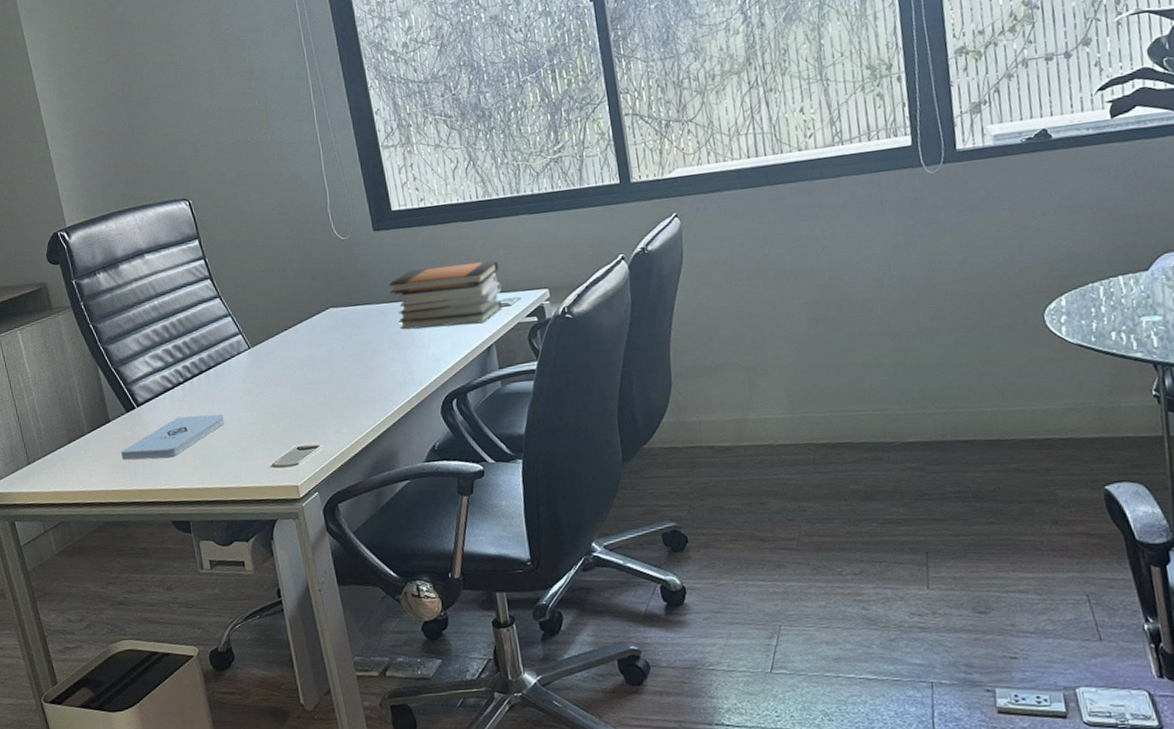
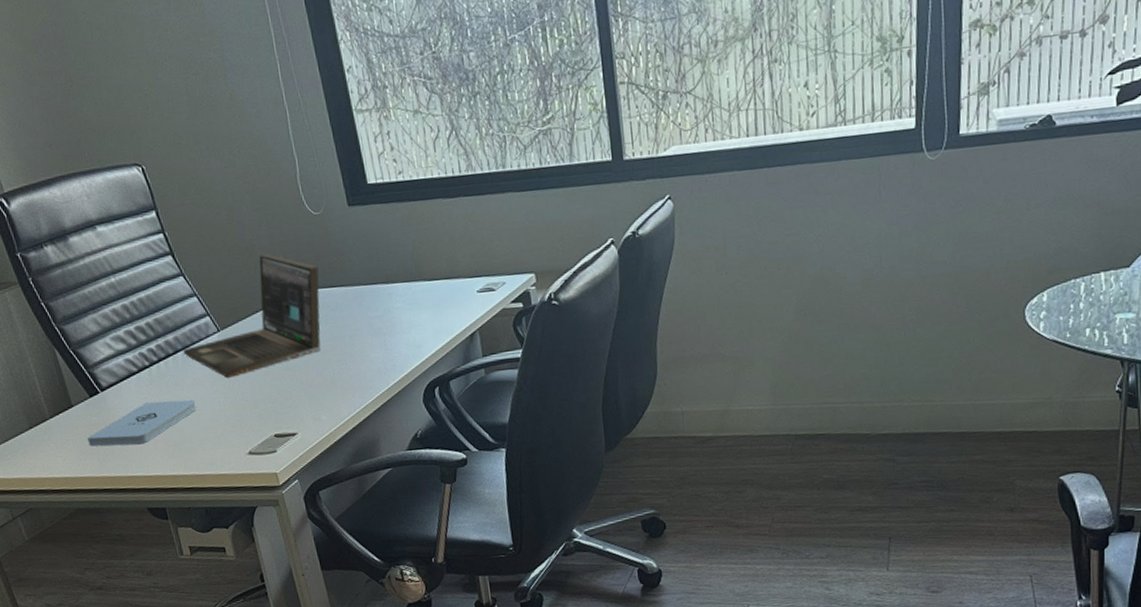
laptop: none [215,276,345,393] -> present [182,254,321,378]
book stack: present [388,260,502,331] -> none [365,241,486,315]

